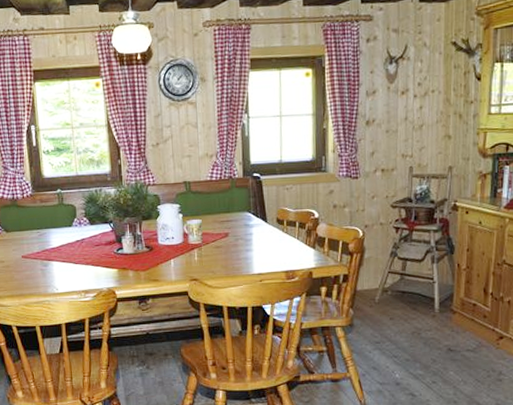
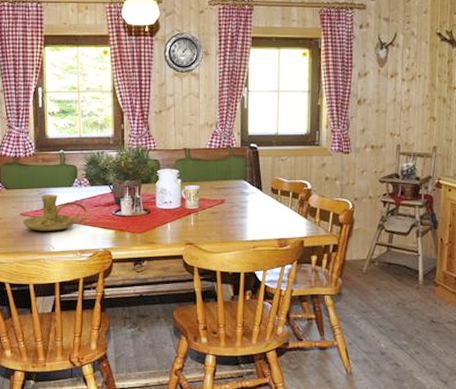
candle holder: none [25,235,90,273] -> present [23,195,88,231]

